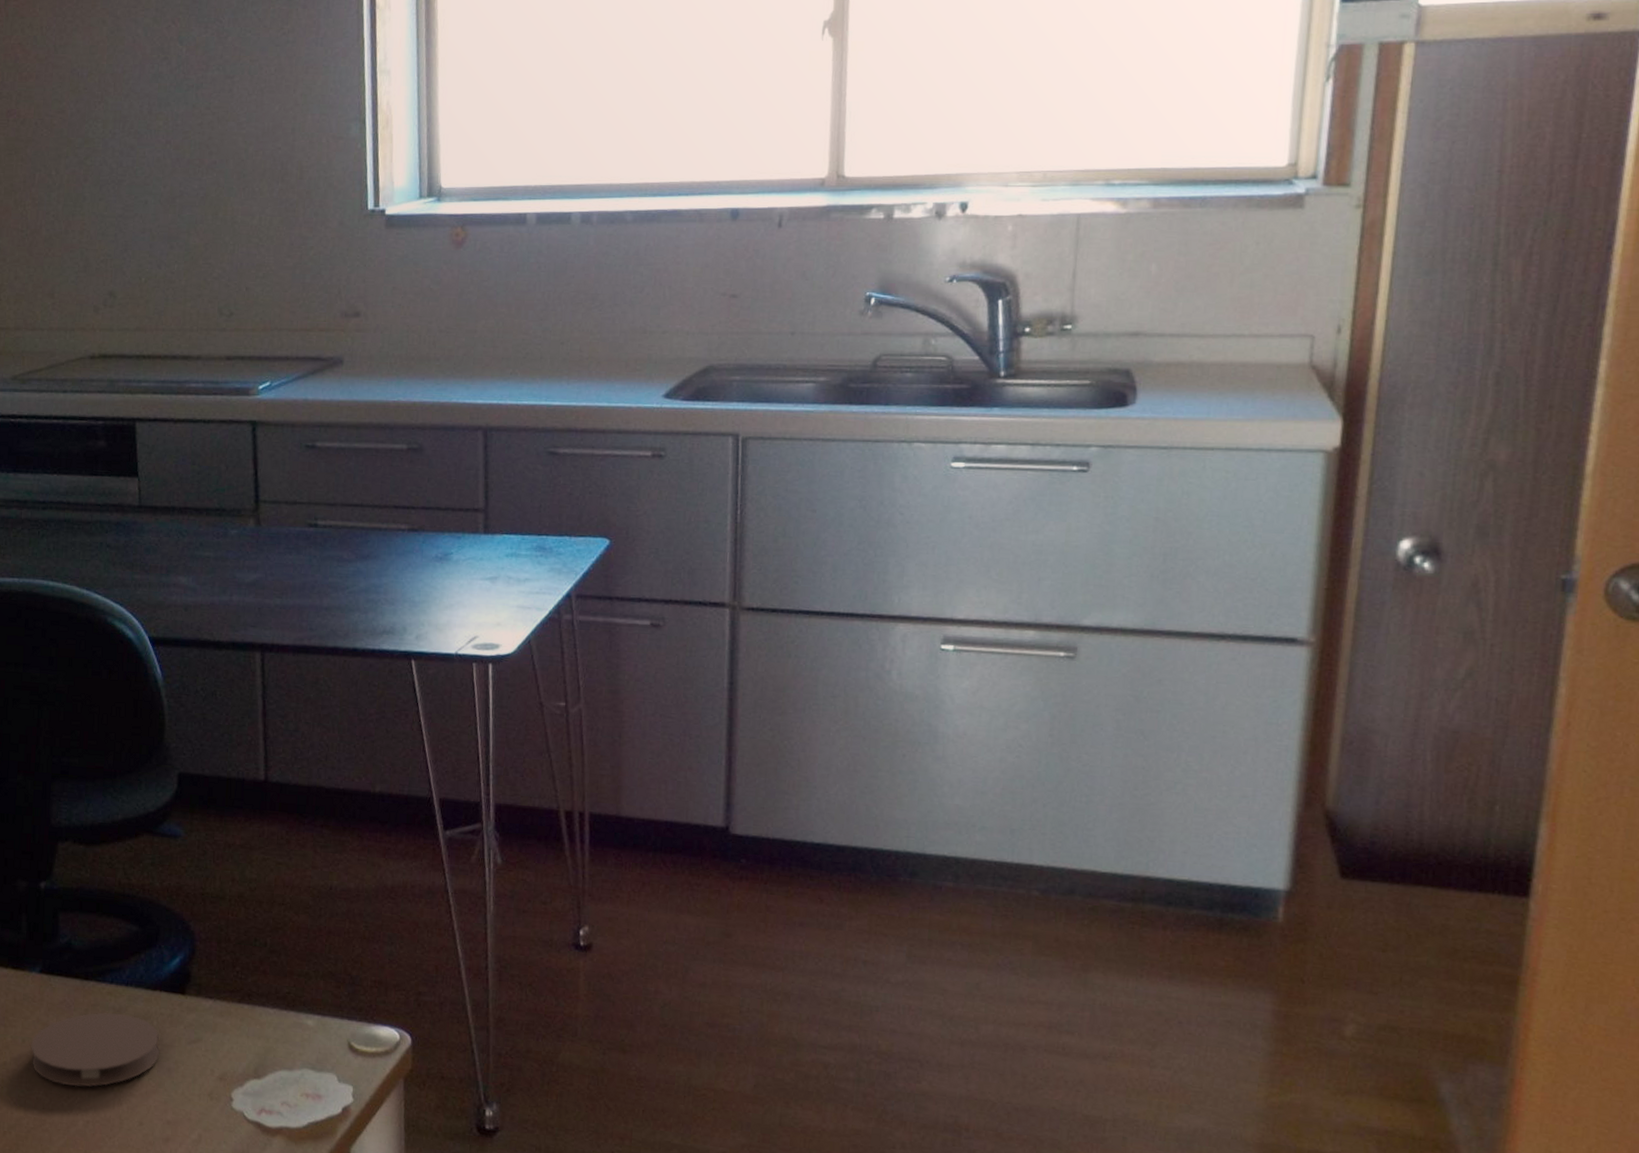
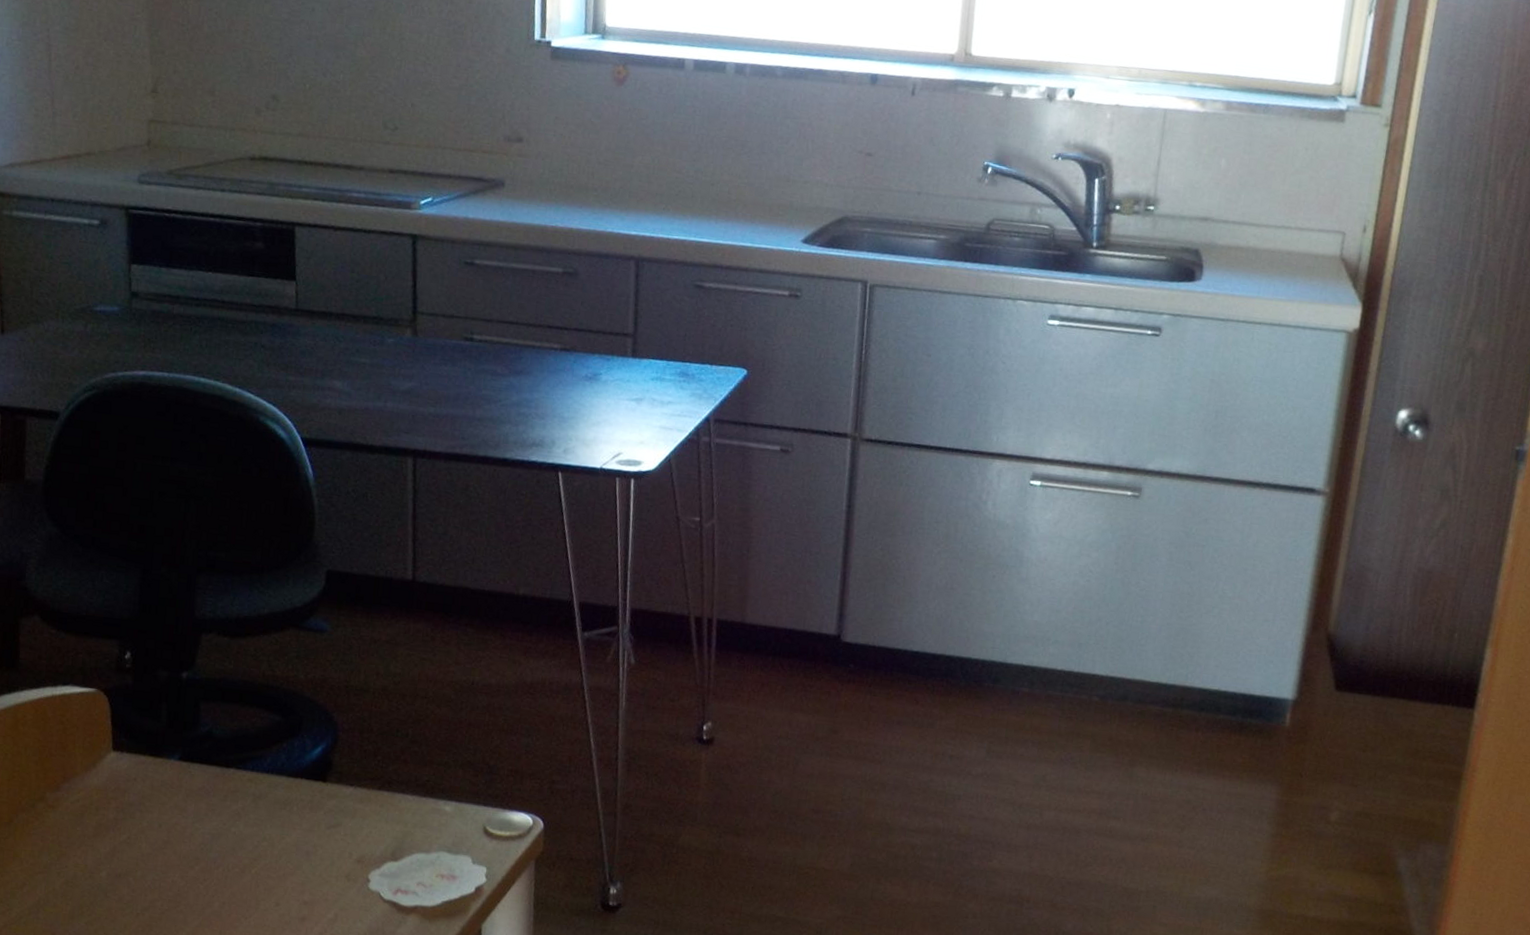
coaster: present [30,1012,160,1087] -> none [167,798,299,870]

